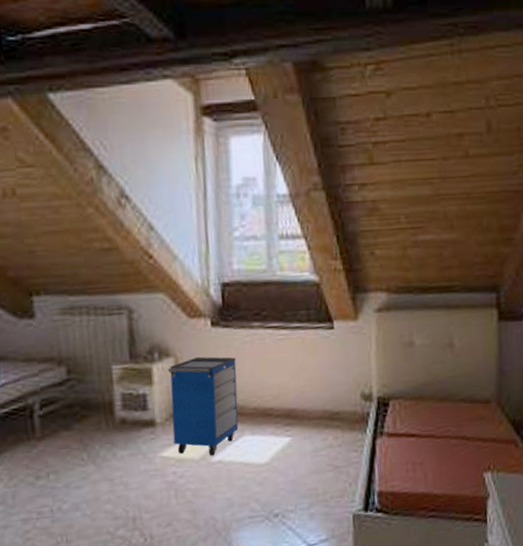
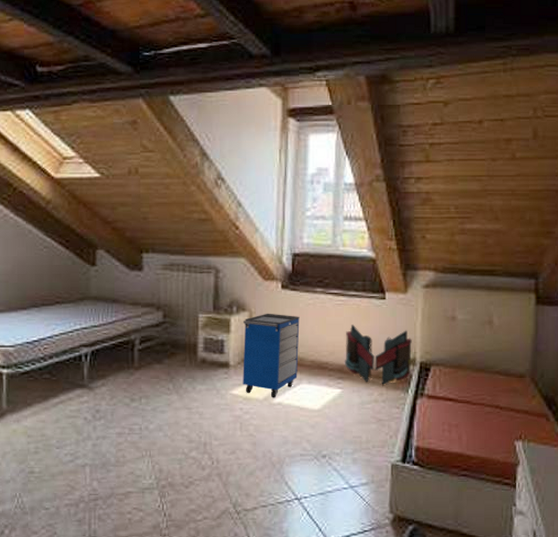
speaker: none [291,361,368,427] -> present [345,325,412,385]

